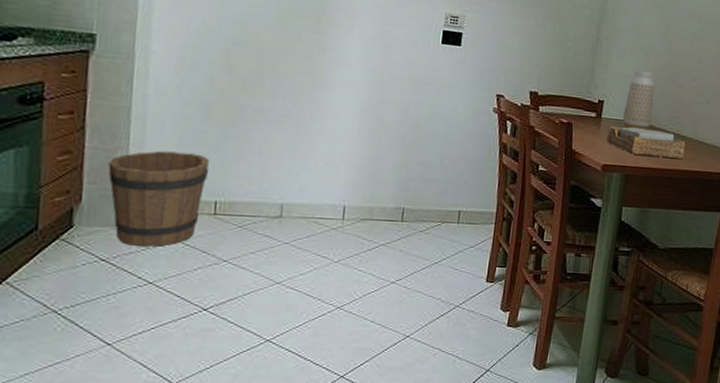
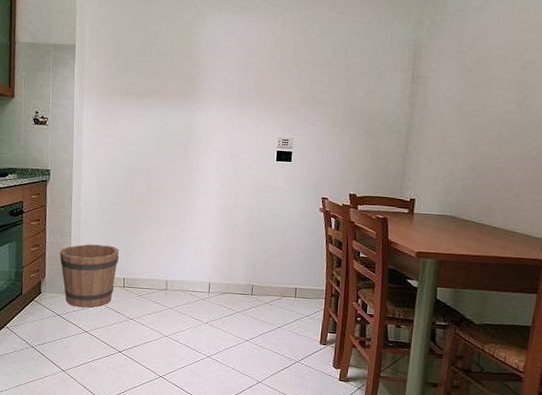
napkin holder: present [606,127,686,160] -> none [419,220,497,247]
vase: present [622,71,655,130] -> none [434,173,463,223]

